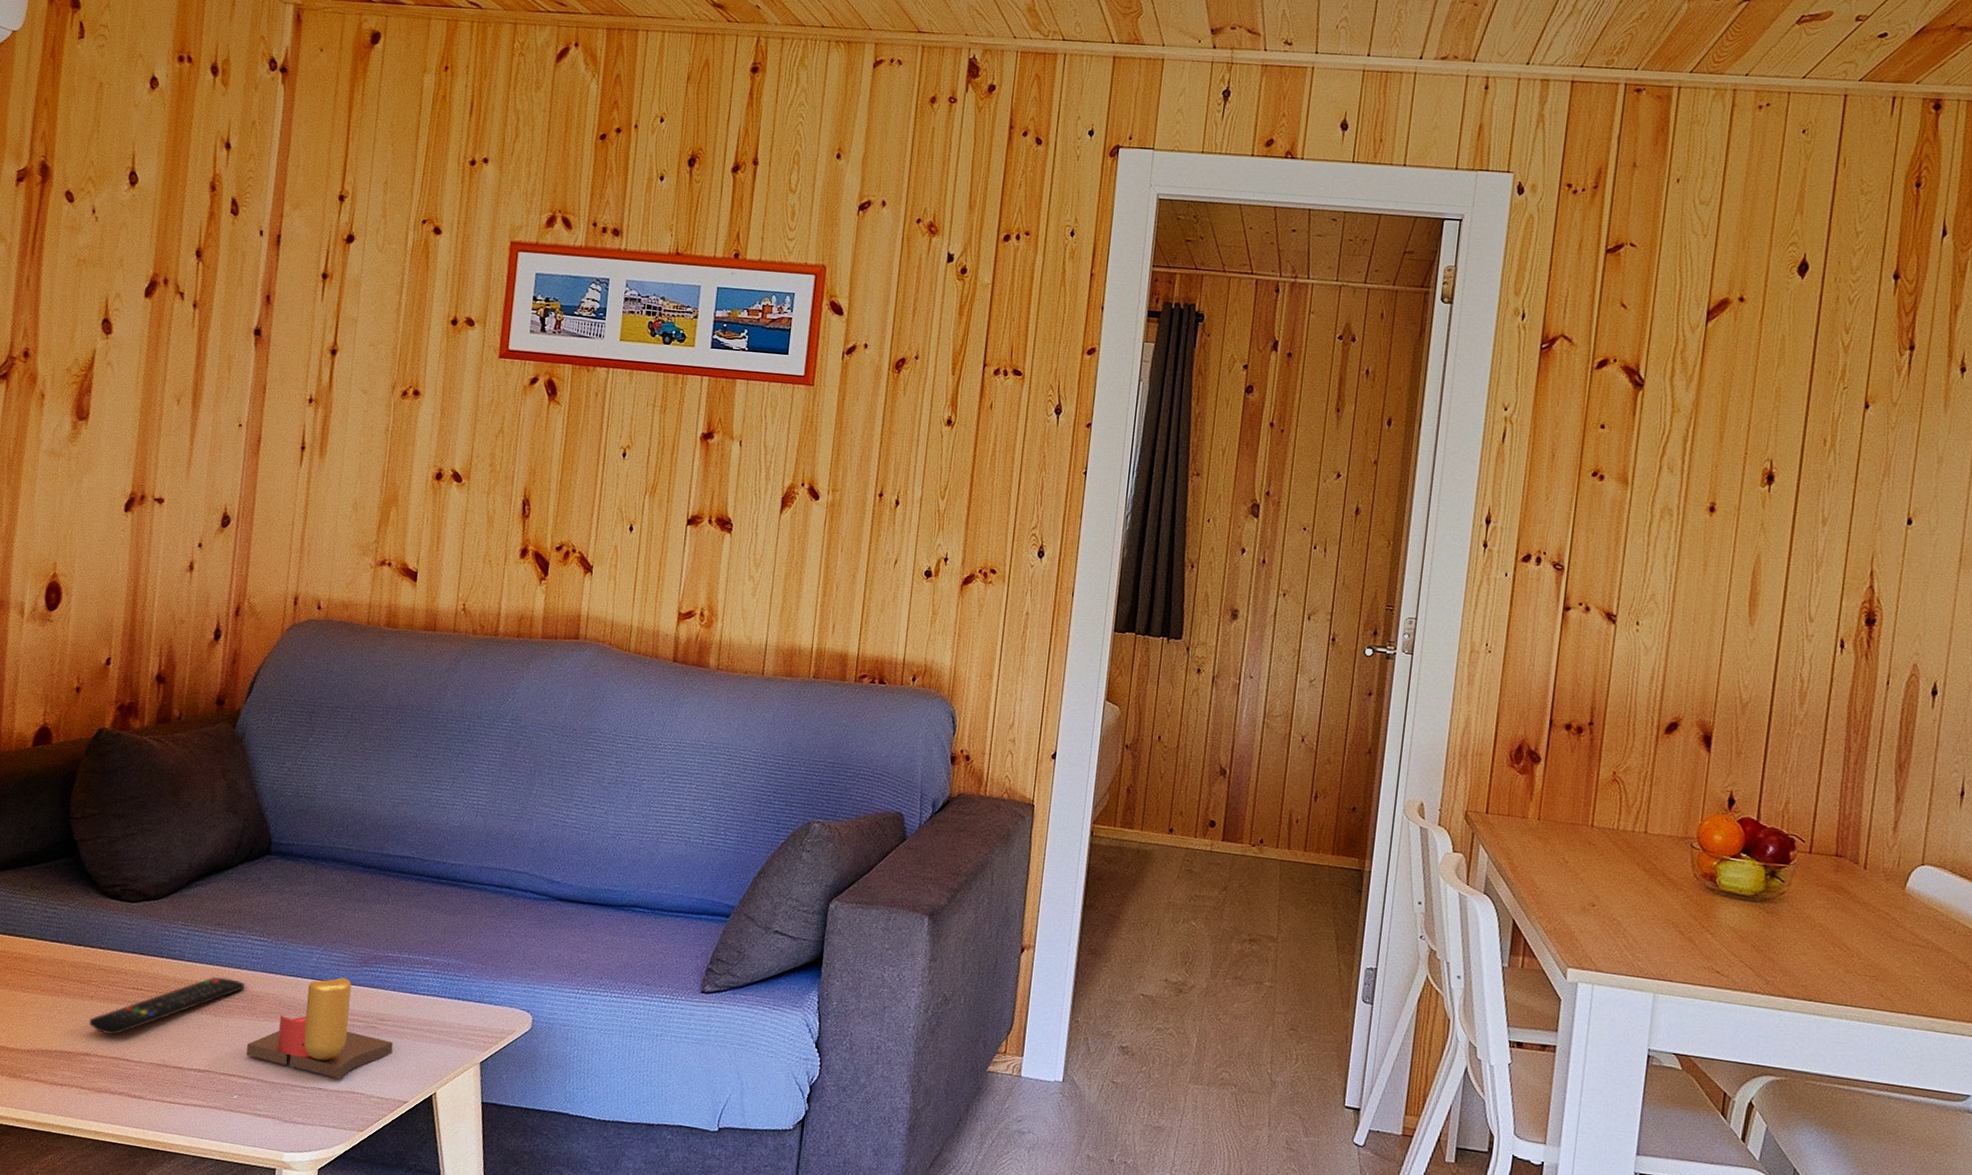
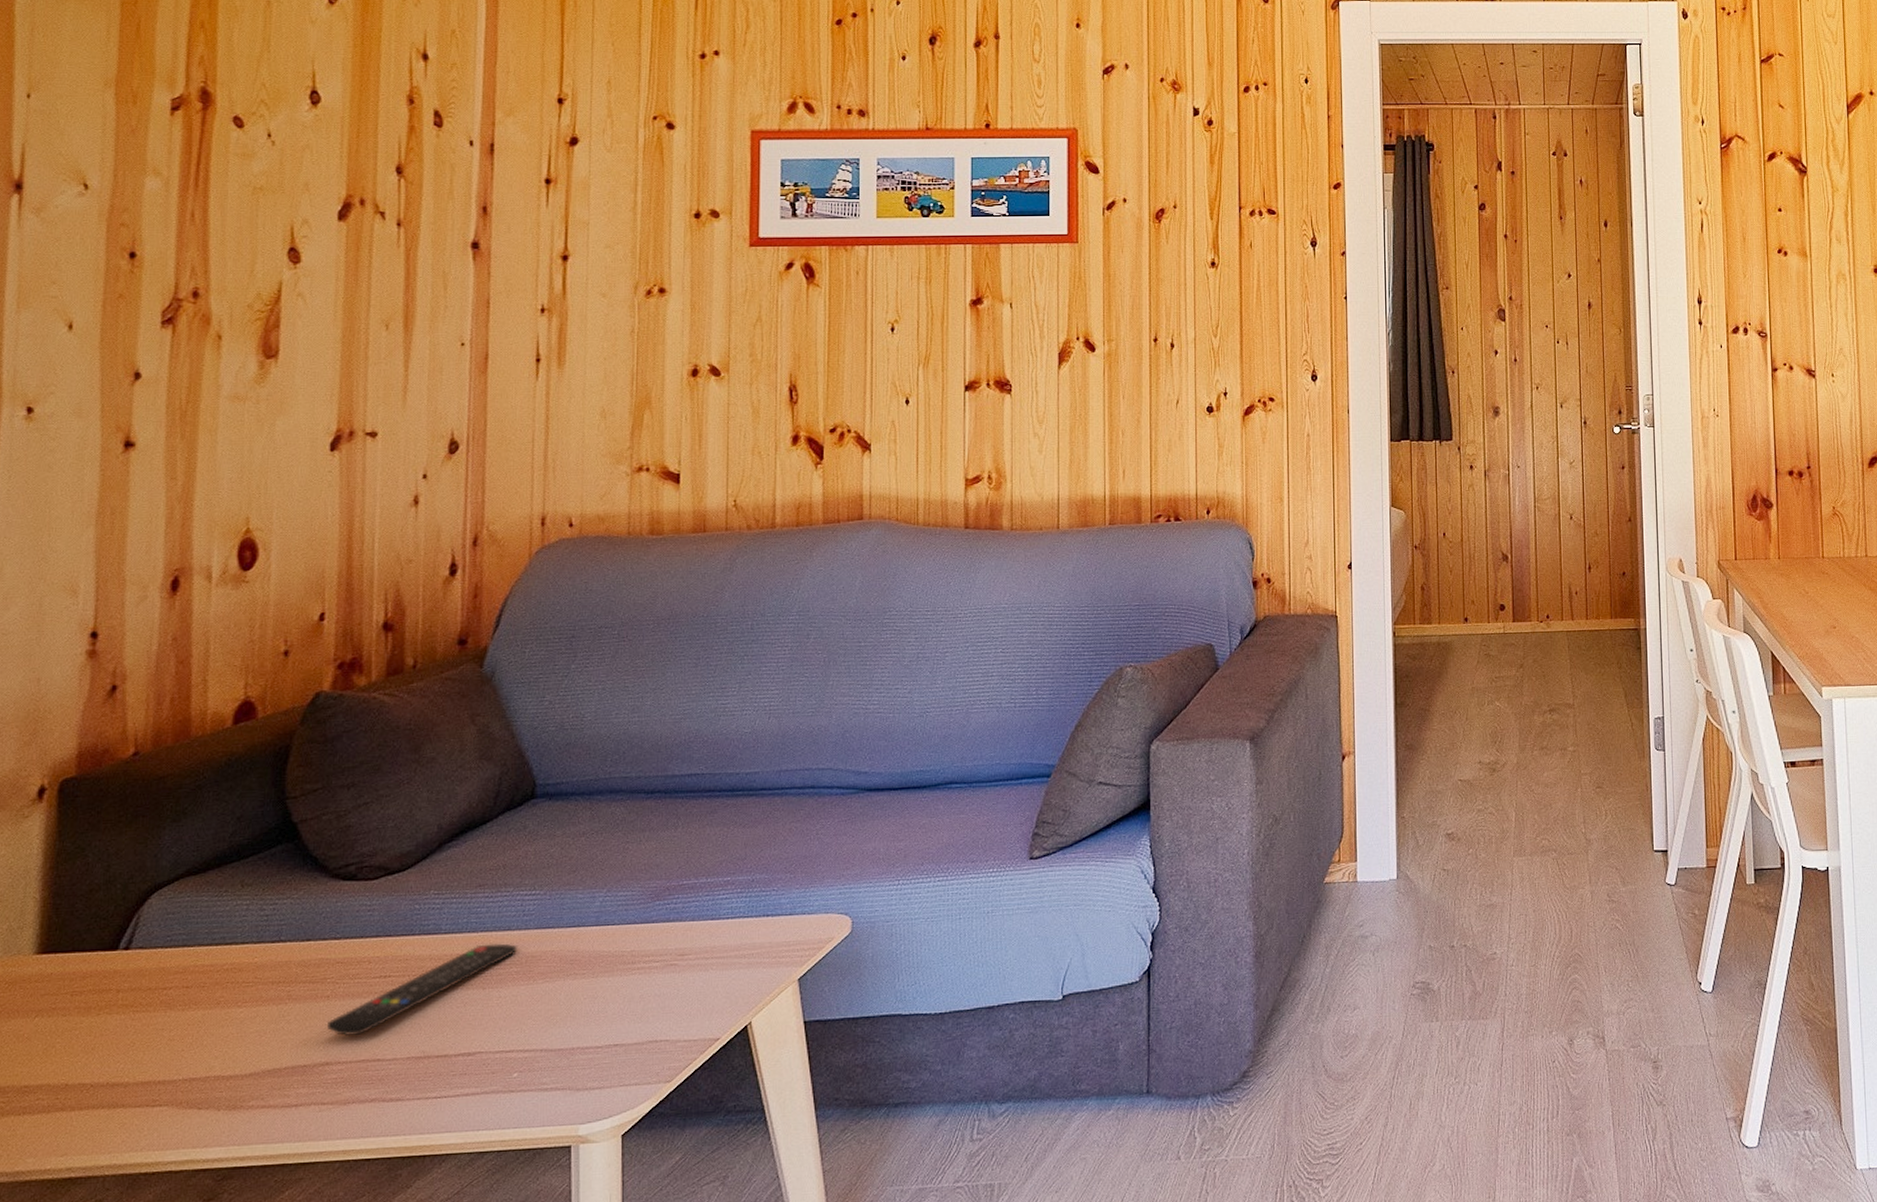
candle: present [246,977,393,1079] -> none [525,917,697,1030]

